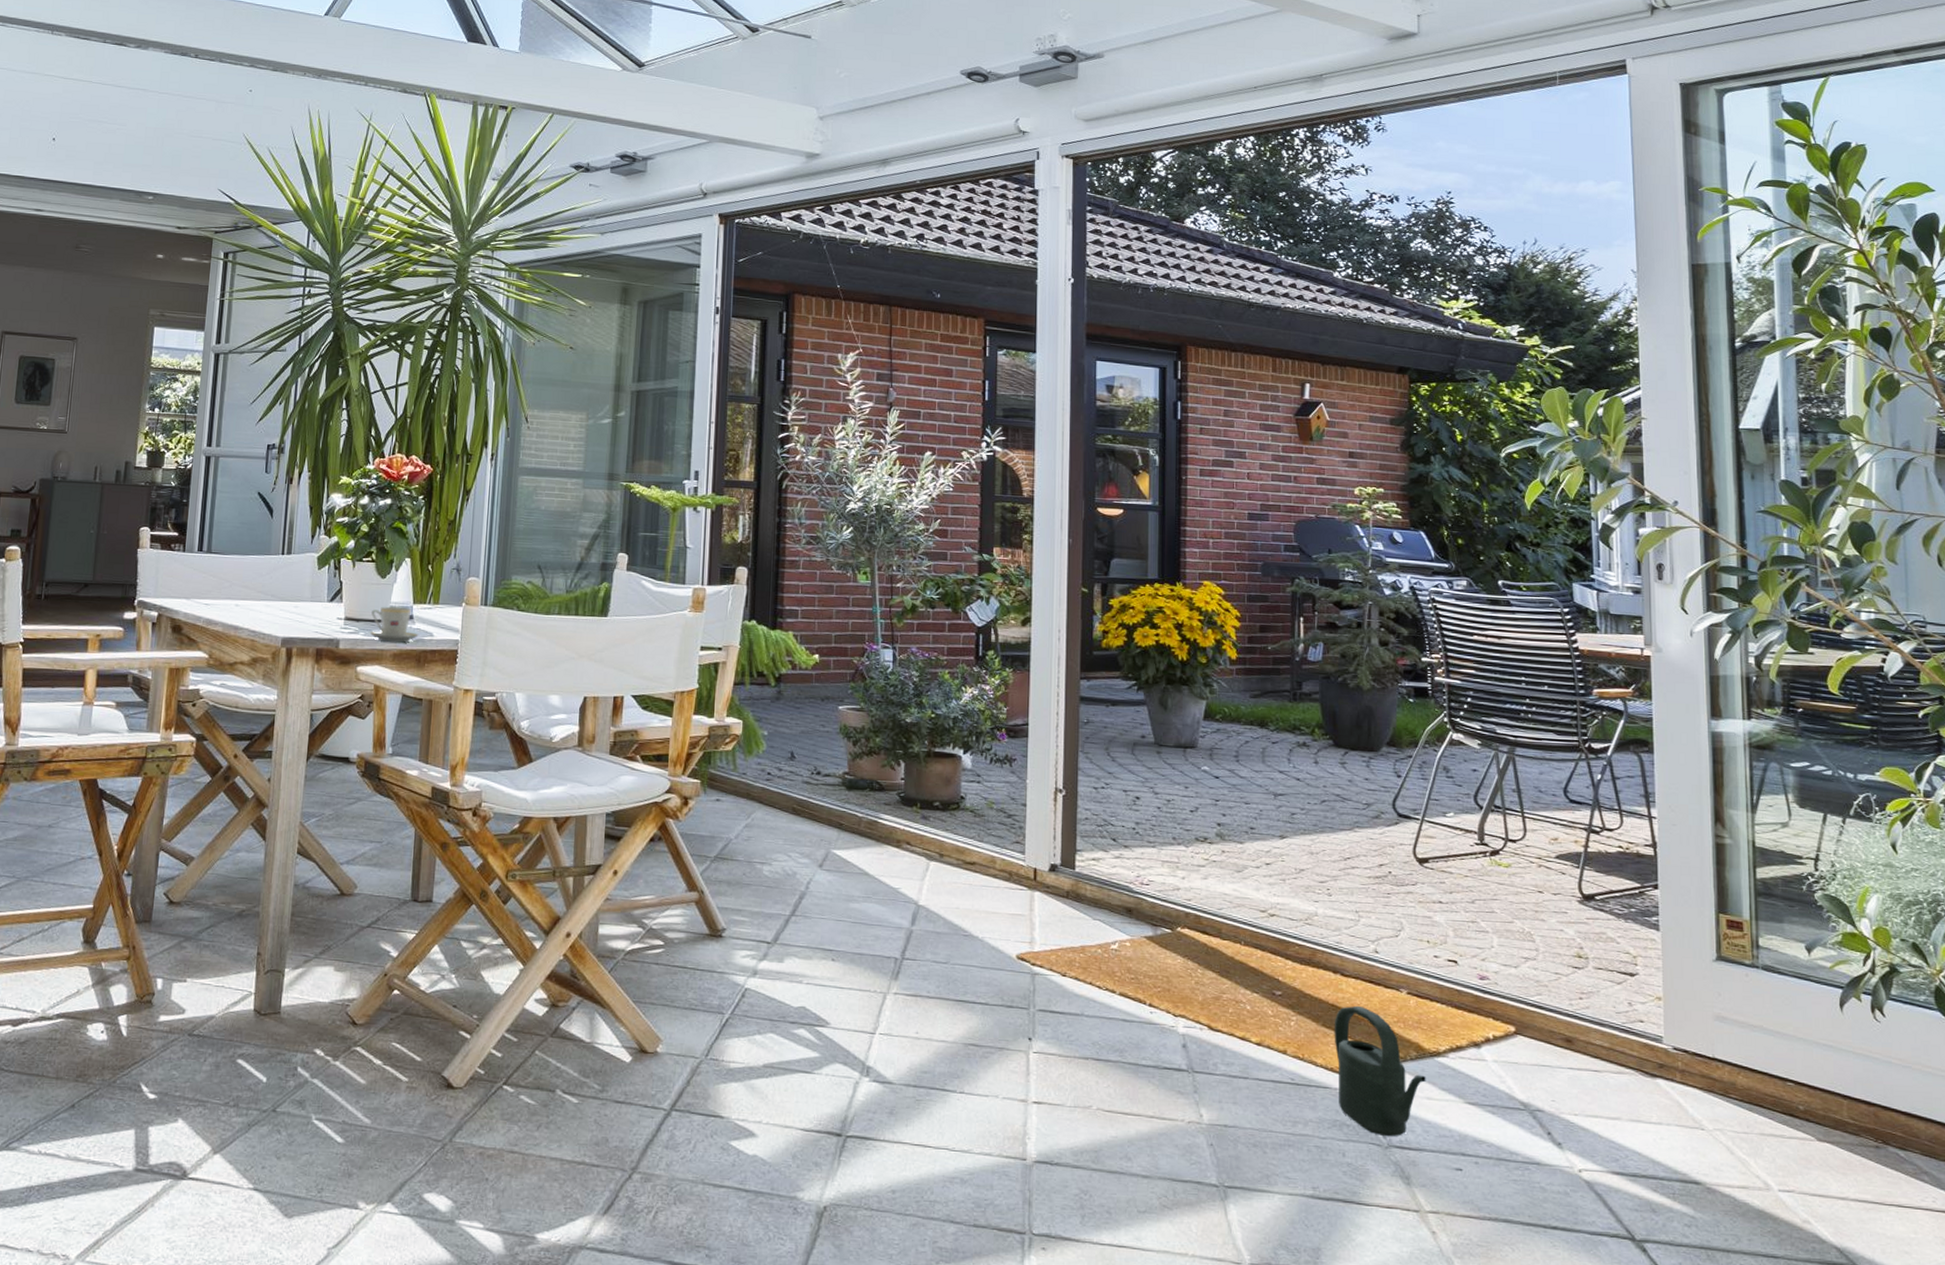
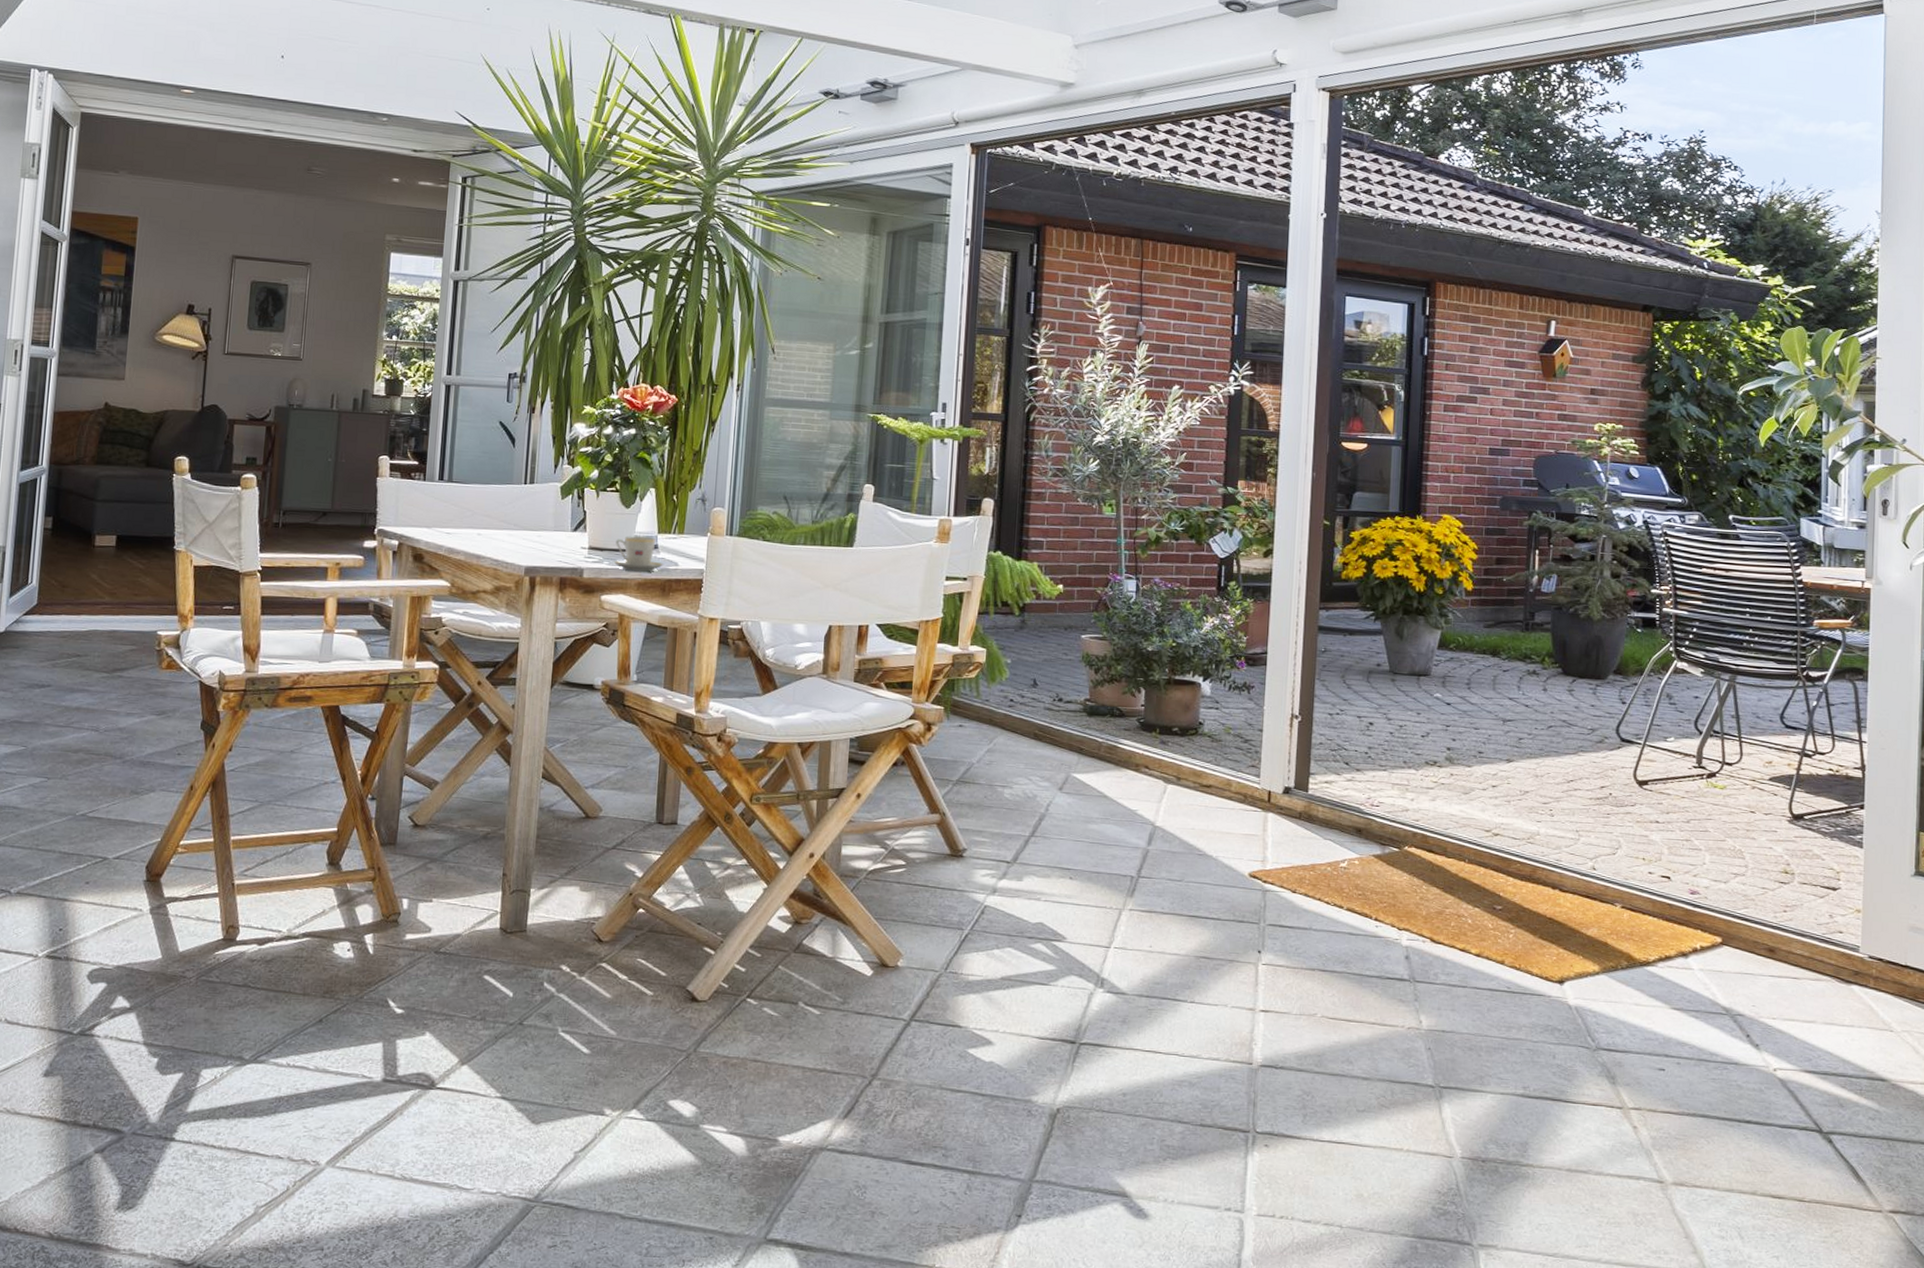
watering can: present [1334,1005,1426,1136] -> none [1550,918,1635,1040]

